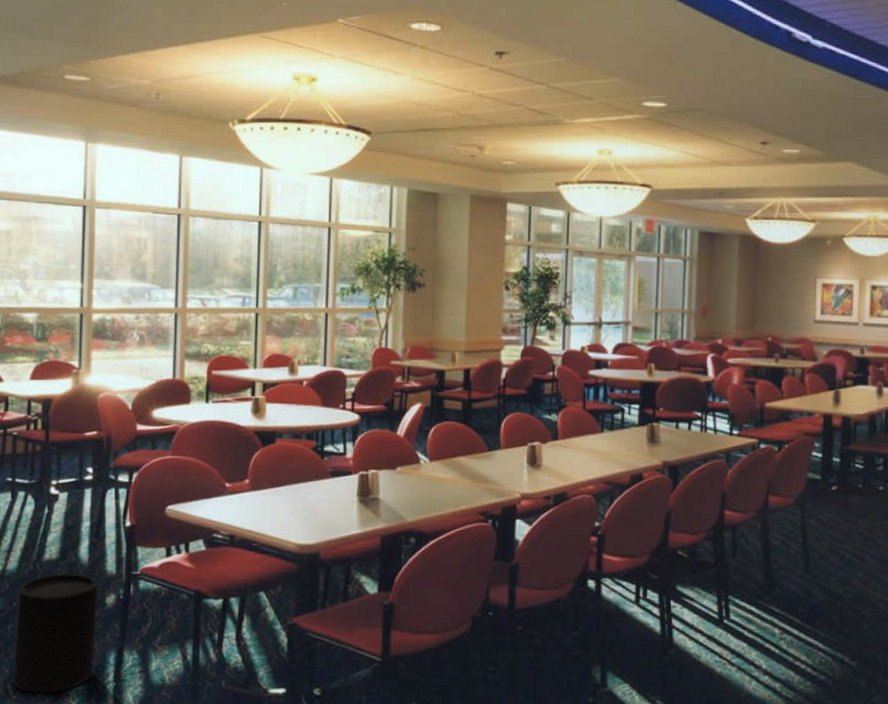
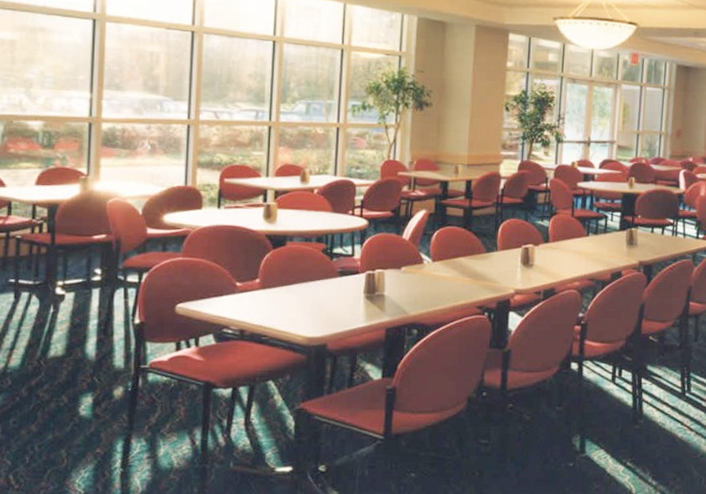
trash can: present [13,573,99,694] -> none [15,368,106,482]

